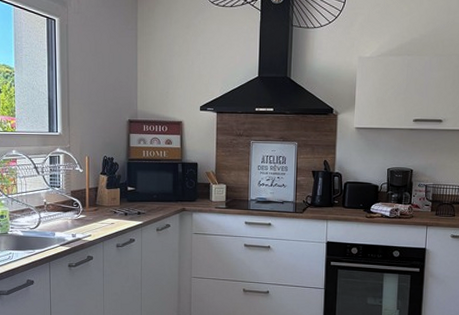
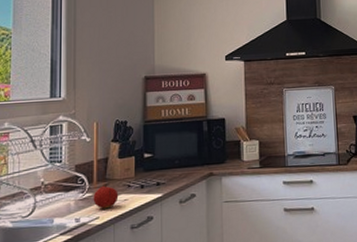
fruit: none [86,208,107,229] -> present [93,183,119,209]

